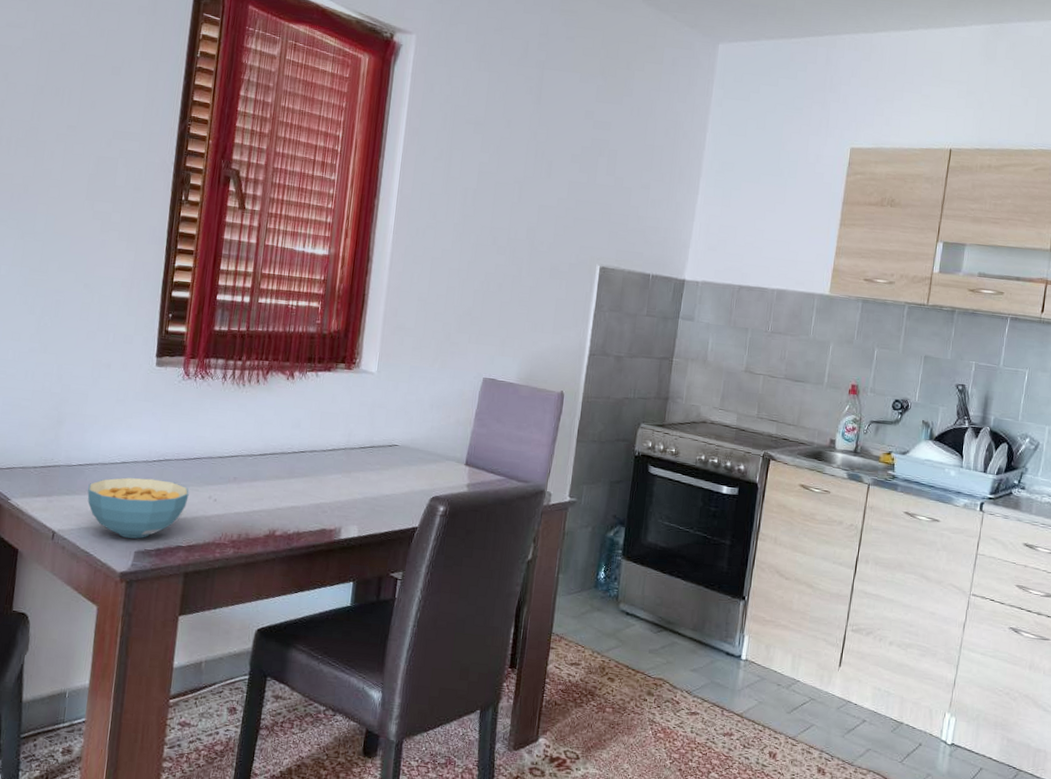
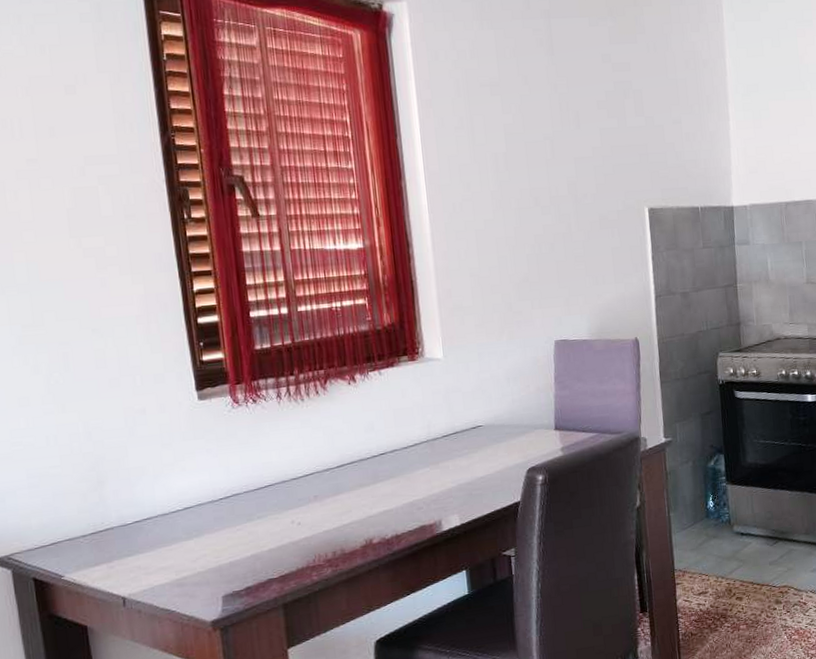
cereal bowl: present [87,477,189,539] -> none [152,516,269,585]

